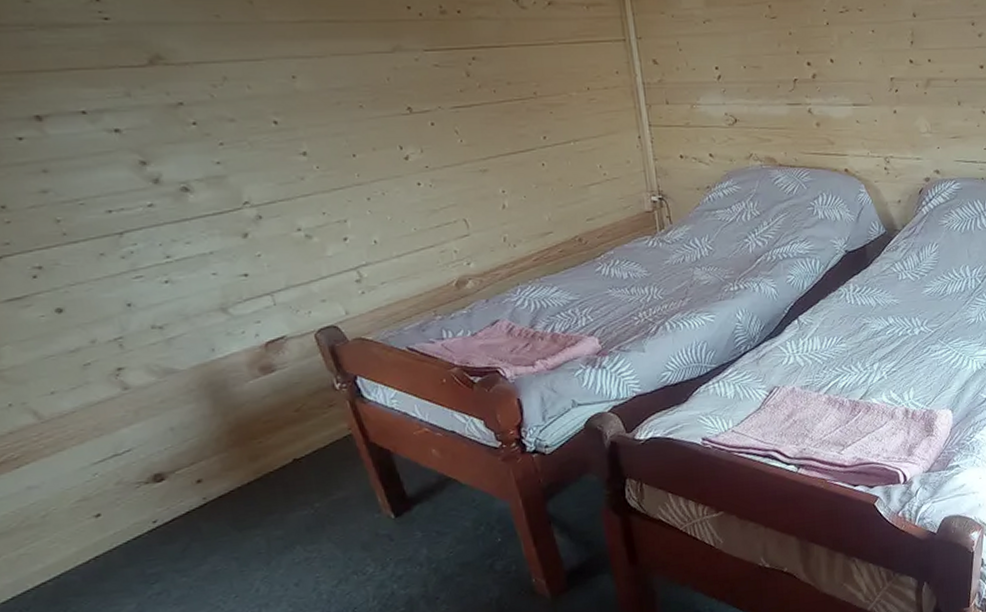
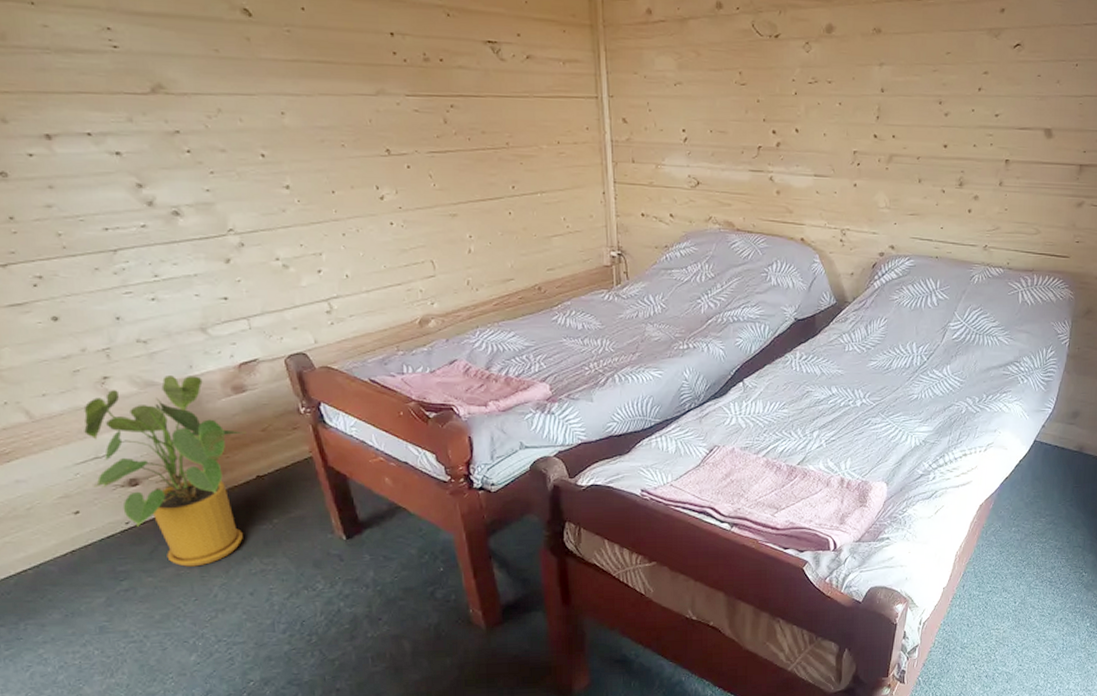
house plant: none [98,359,283,563] -> present [83,376,246,567]

